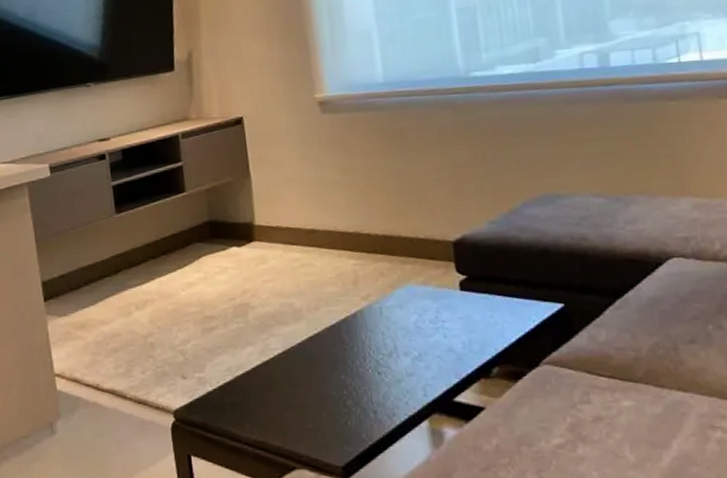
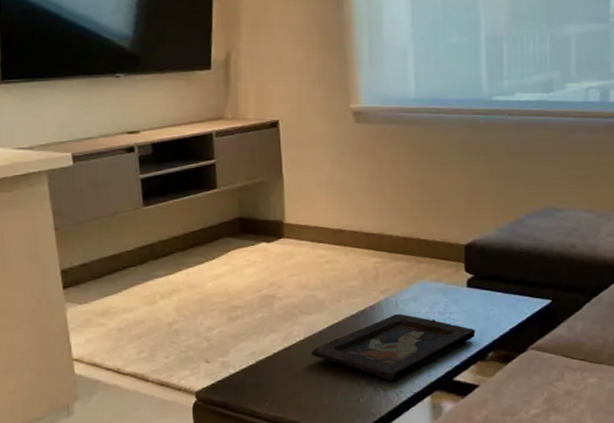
decorative tray: none [290,322,475,403] -> present [311,313,476,382]

